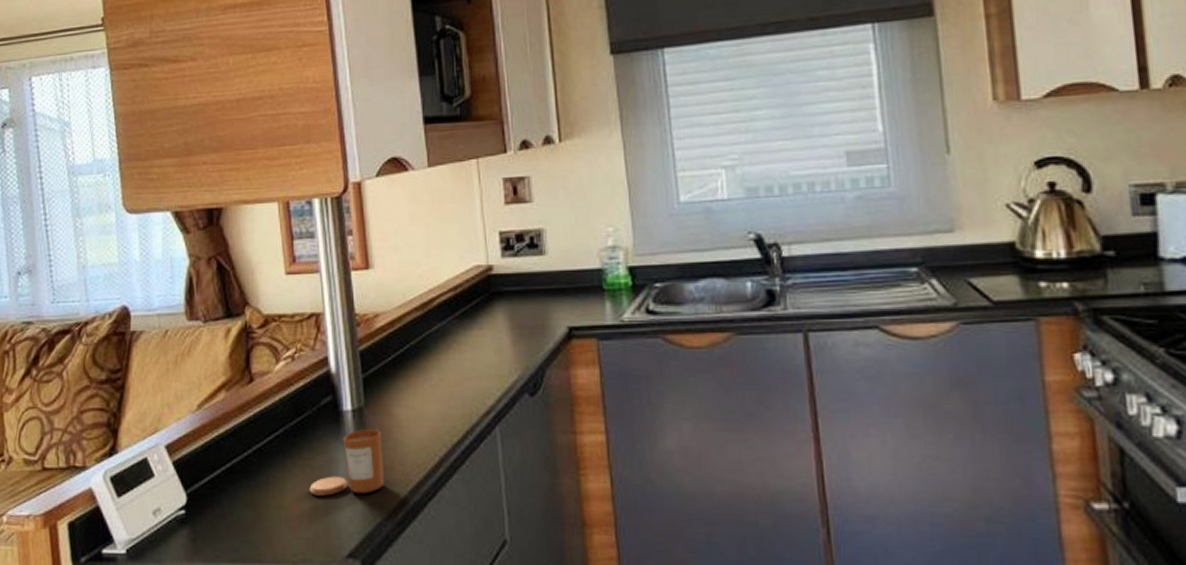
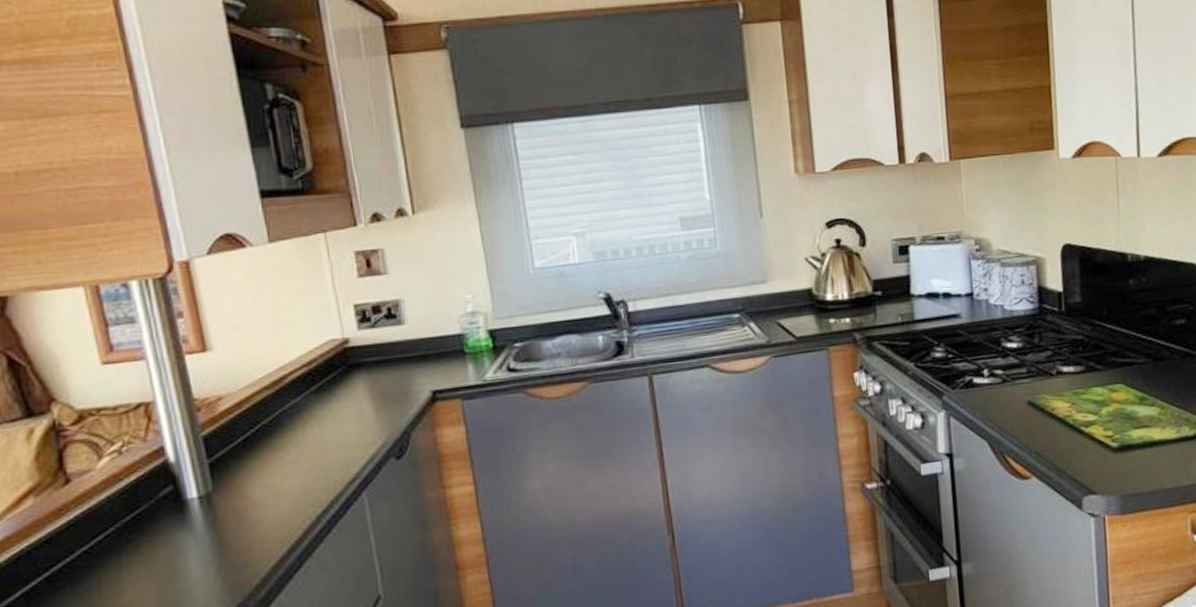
candle: present [309,429,385,496] -> none [153,512,243,589]

